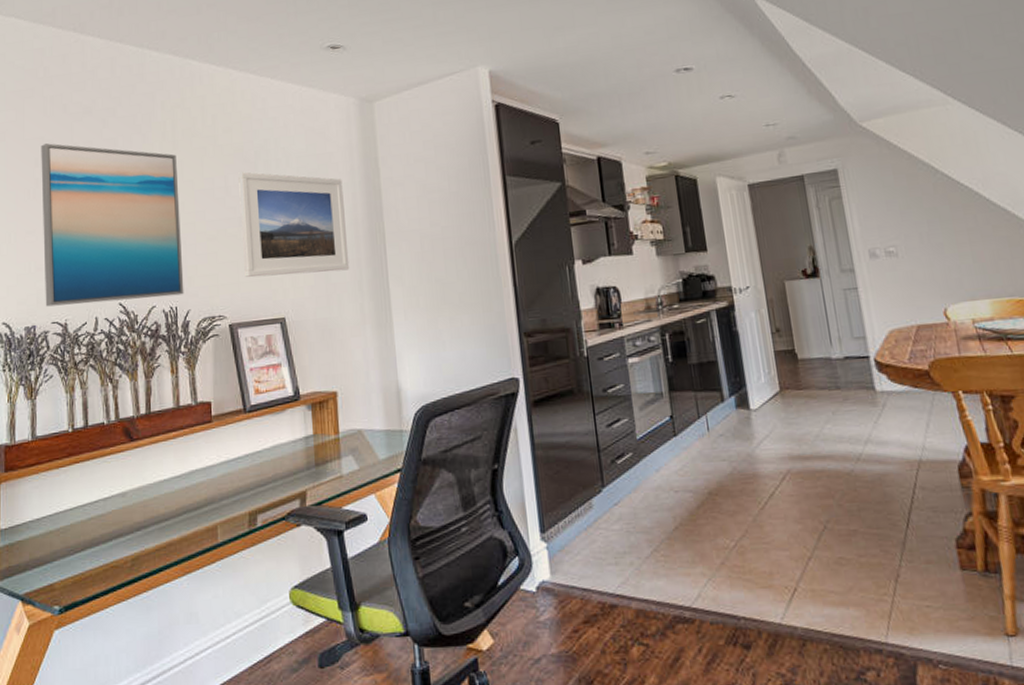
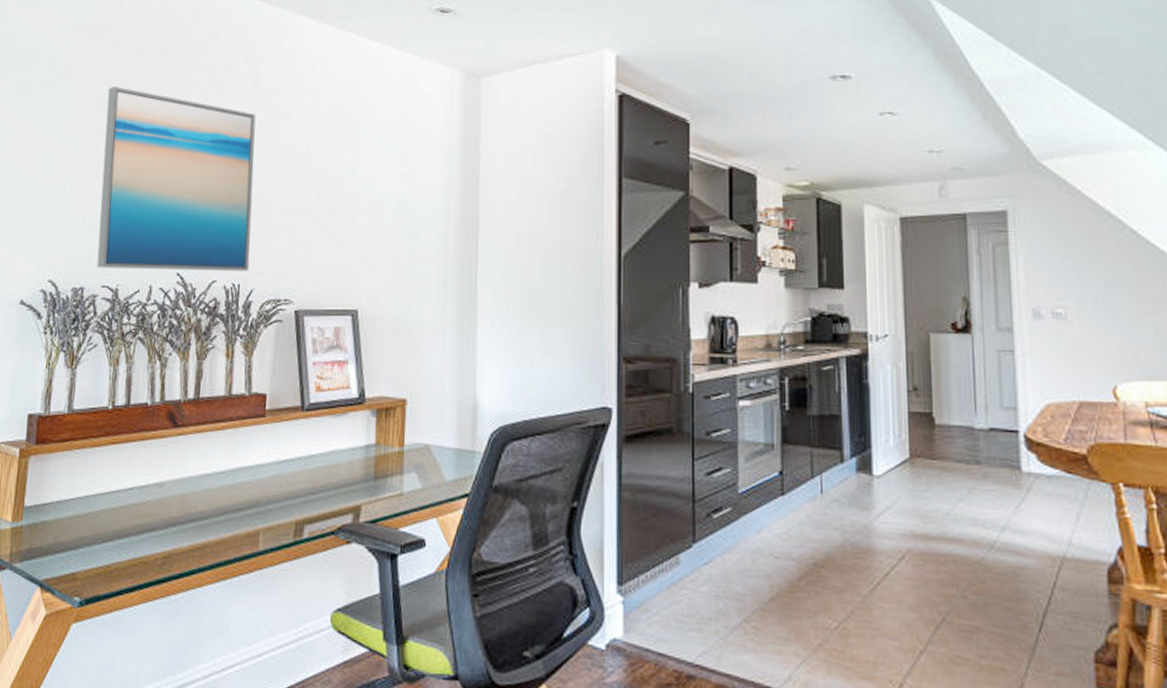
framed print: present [238,171,350,278] -> none [318,141,437,265]

